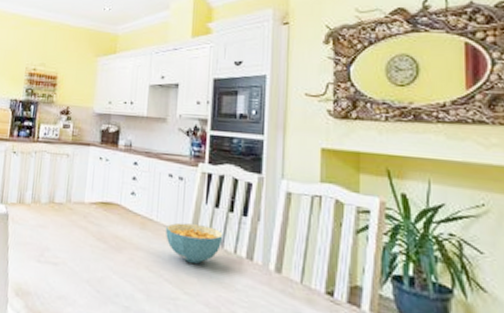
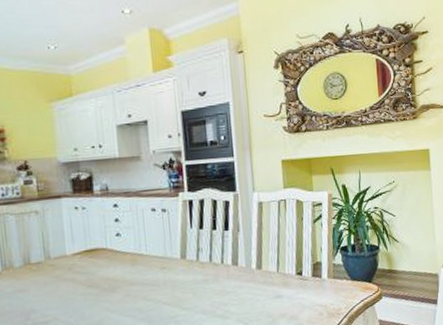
cereal bowl: present [166,222,223,264] -> none [157,246,211,283]

